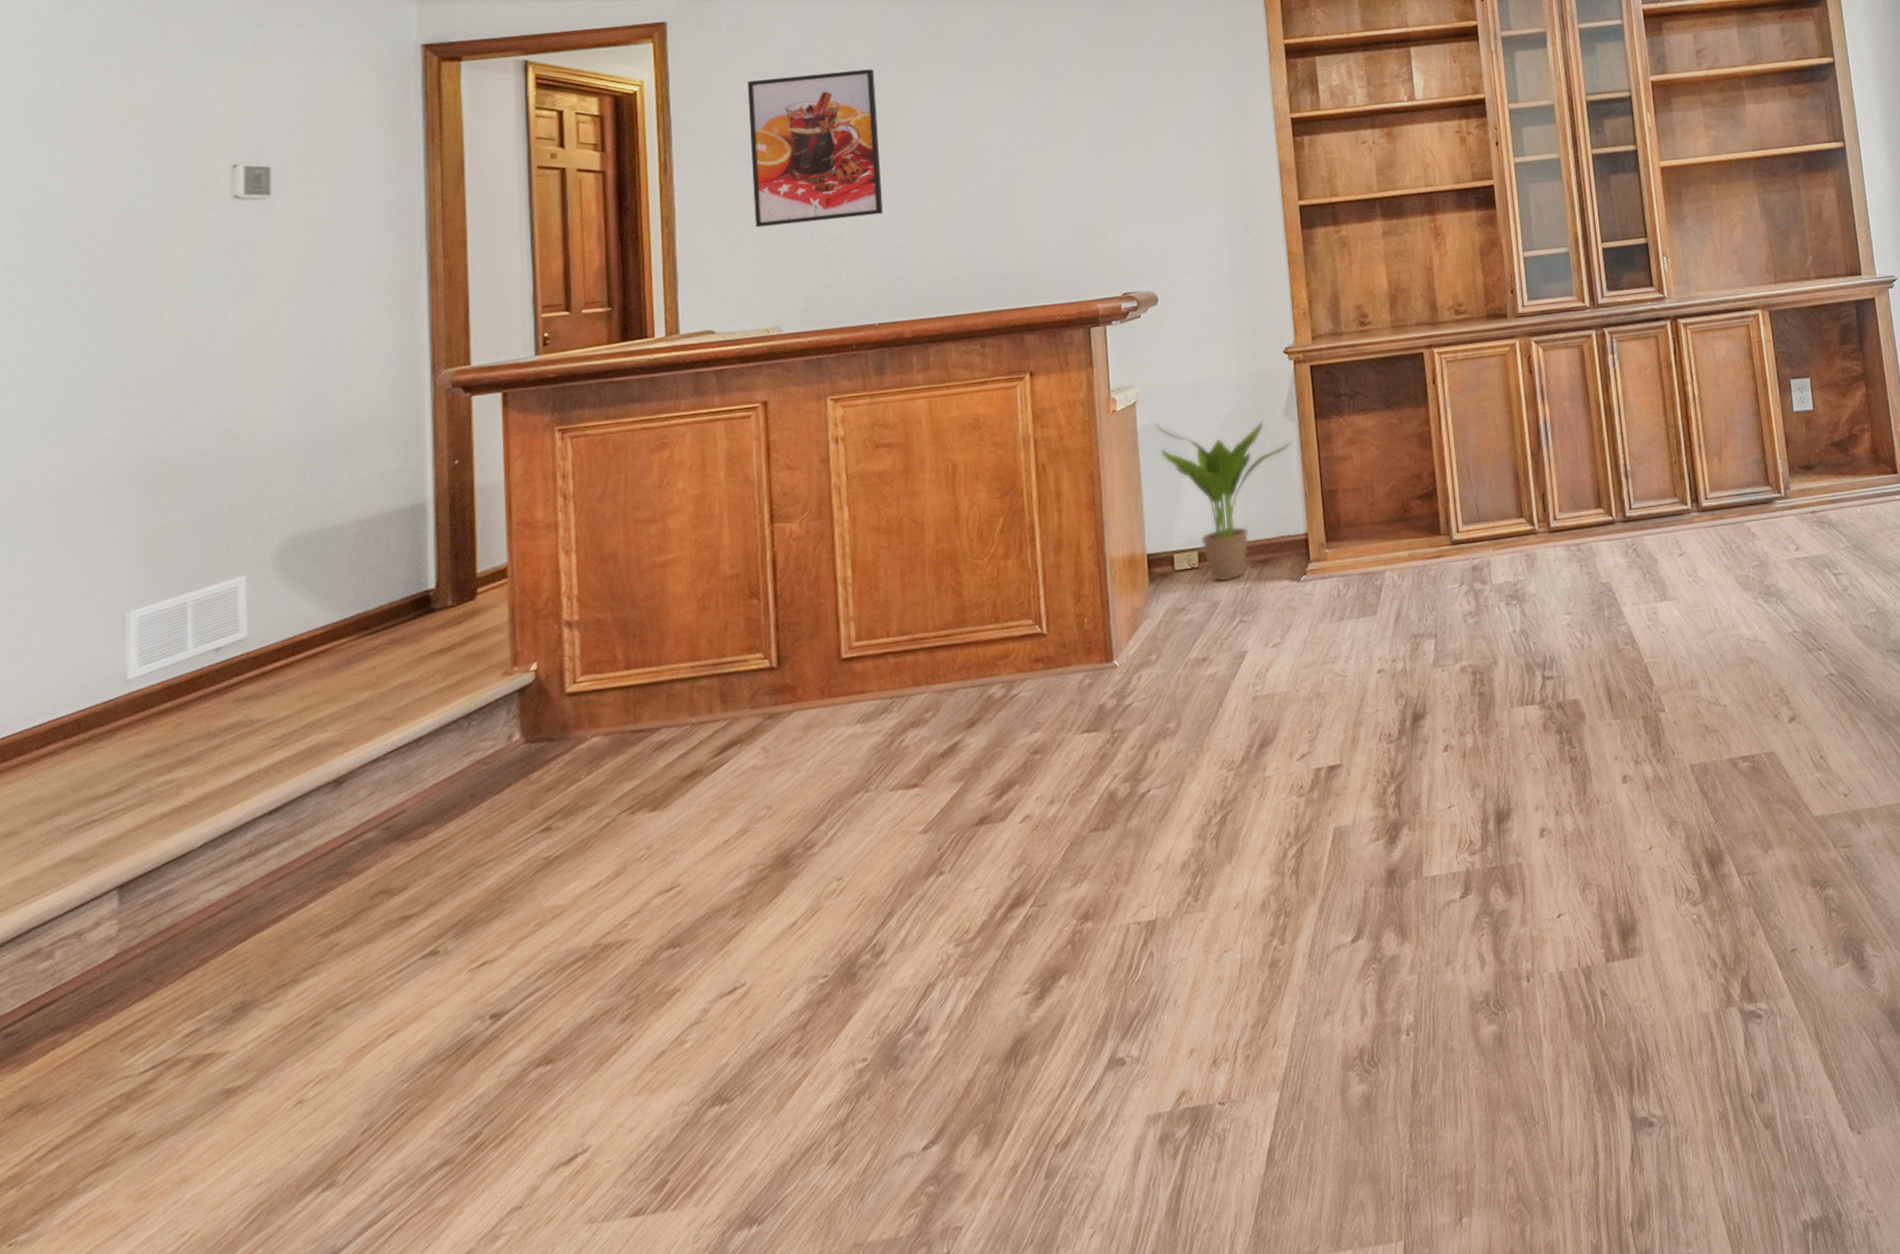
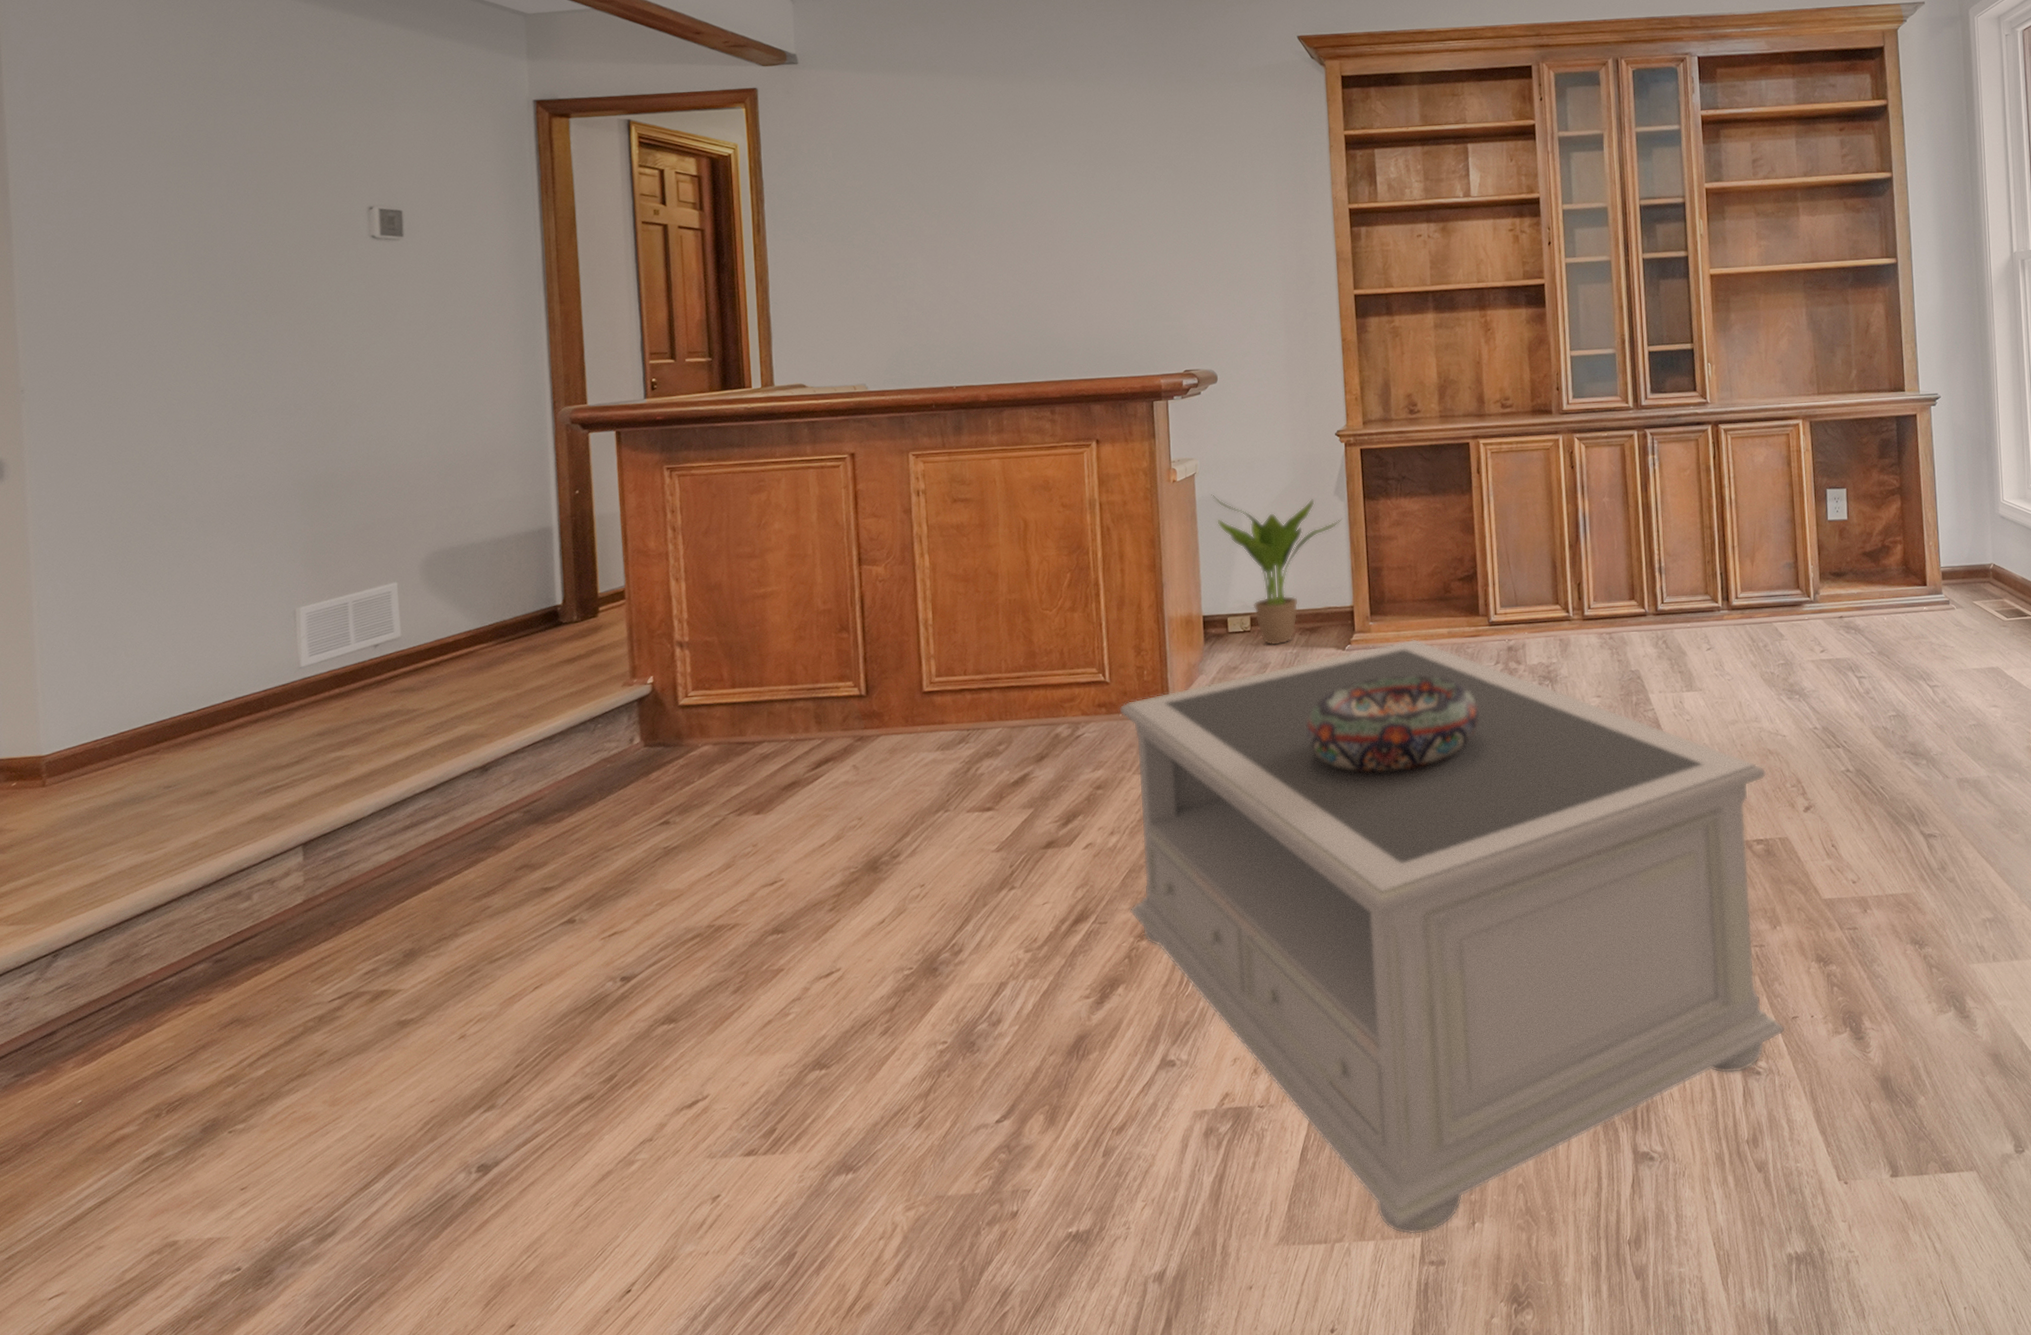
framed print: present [747,69,884,228] -> none [833,142,961,290]
coffee table: none [1058,564,1785,1239] -> present [1119,639,1786,1235]
decorative bowl: none [1261,603,1444,713] -> present [1307,675,1478,772]

